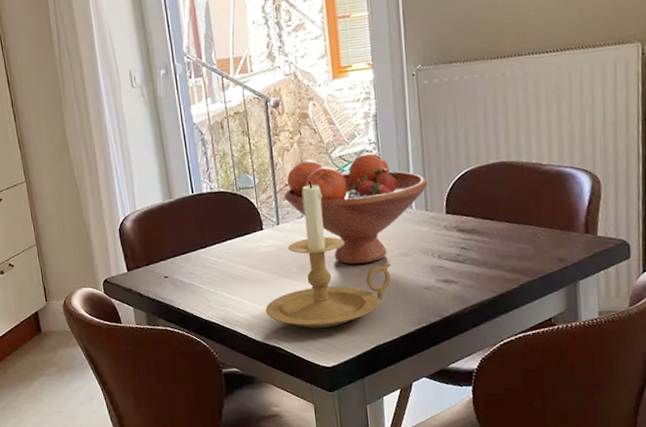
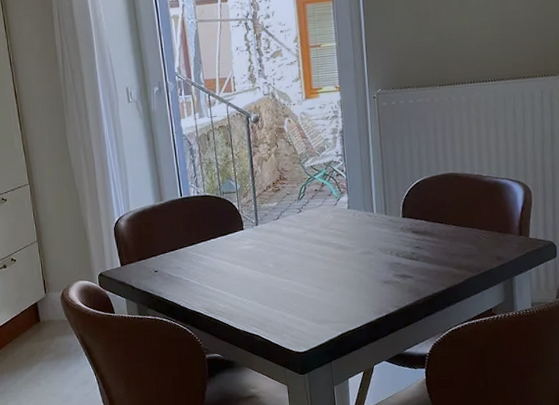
candle holder: present [265,180,392,328] -> none [244,186,356,318]
fruit bowl: present [284,152,428,264] -> none [262,163,387,261]

